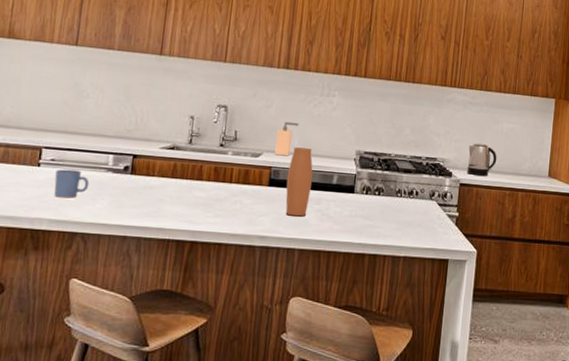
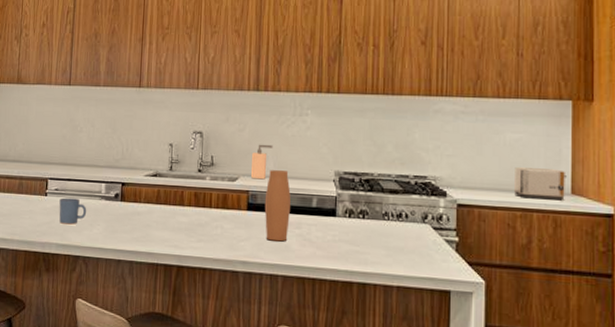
kettle: present [466,143,497,176] -> none [464,157,501,195]
toaster: none [506,153,546,182] -> present [514,167,567,201]

